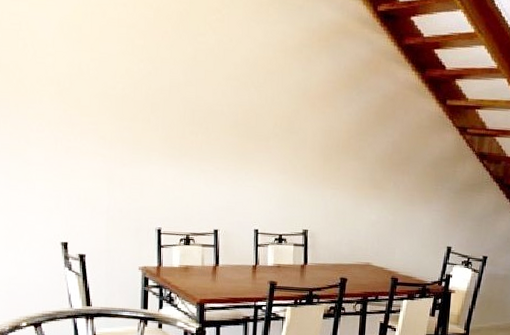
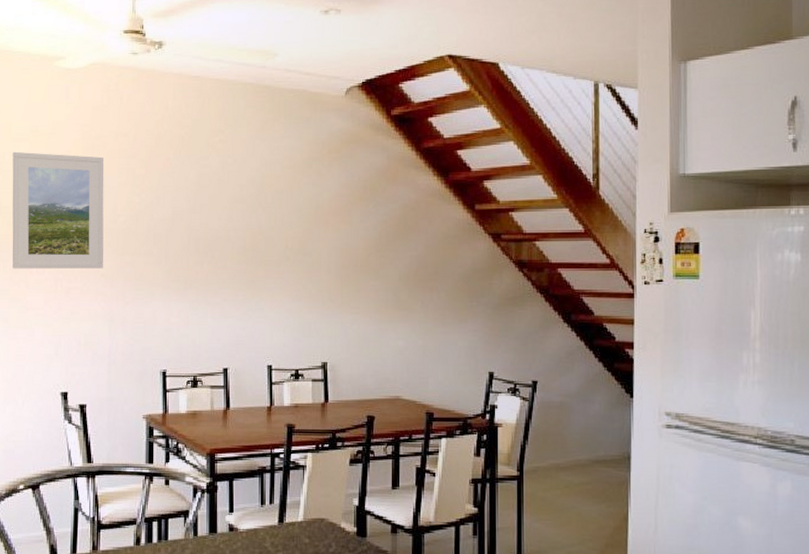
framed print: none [11,10,104,131] -> present [12,151,104,269]

